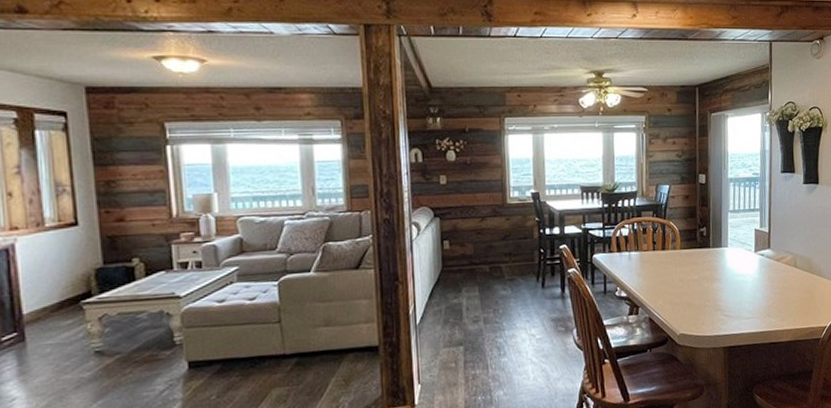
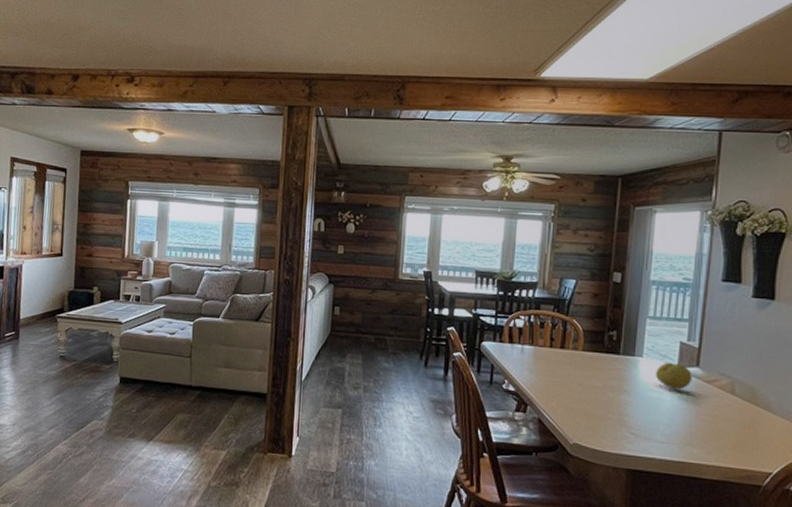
fruit: none [739,248,766,272] -> present [656,362,693,391]

